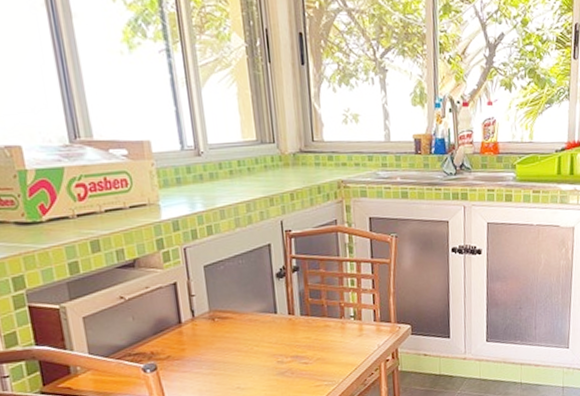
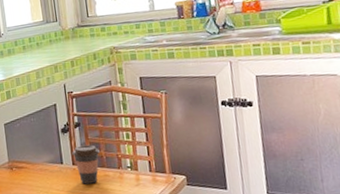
coffee cup: none [288,291,320,336] -> present [72,144,100,184]

